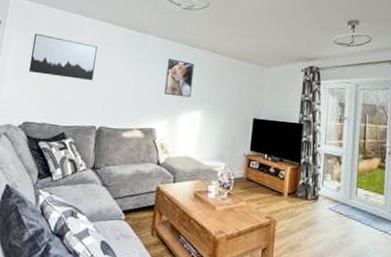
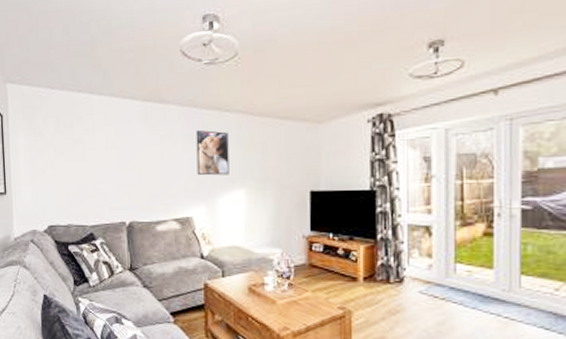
wall art: present [28,33,97,81] -> none [40,123,113,171]

